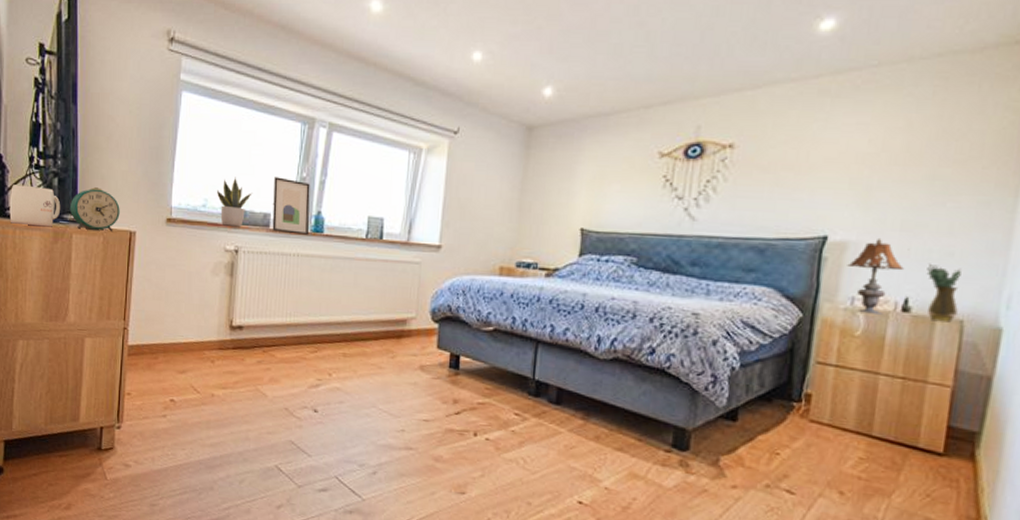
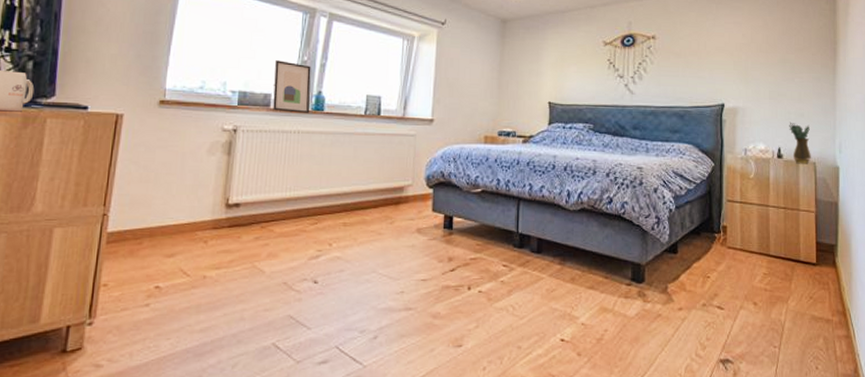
alarm clock: present [70,187,120,232] -> none [46,70,106,116]
potted plant: present [217,176,252,228] -> none [216,60,253,108]
table lamp: present [847,237,904,315] -> none [739,104,775,161]

